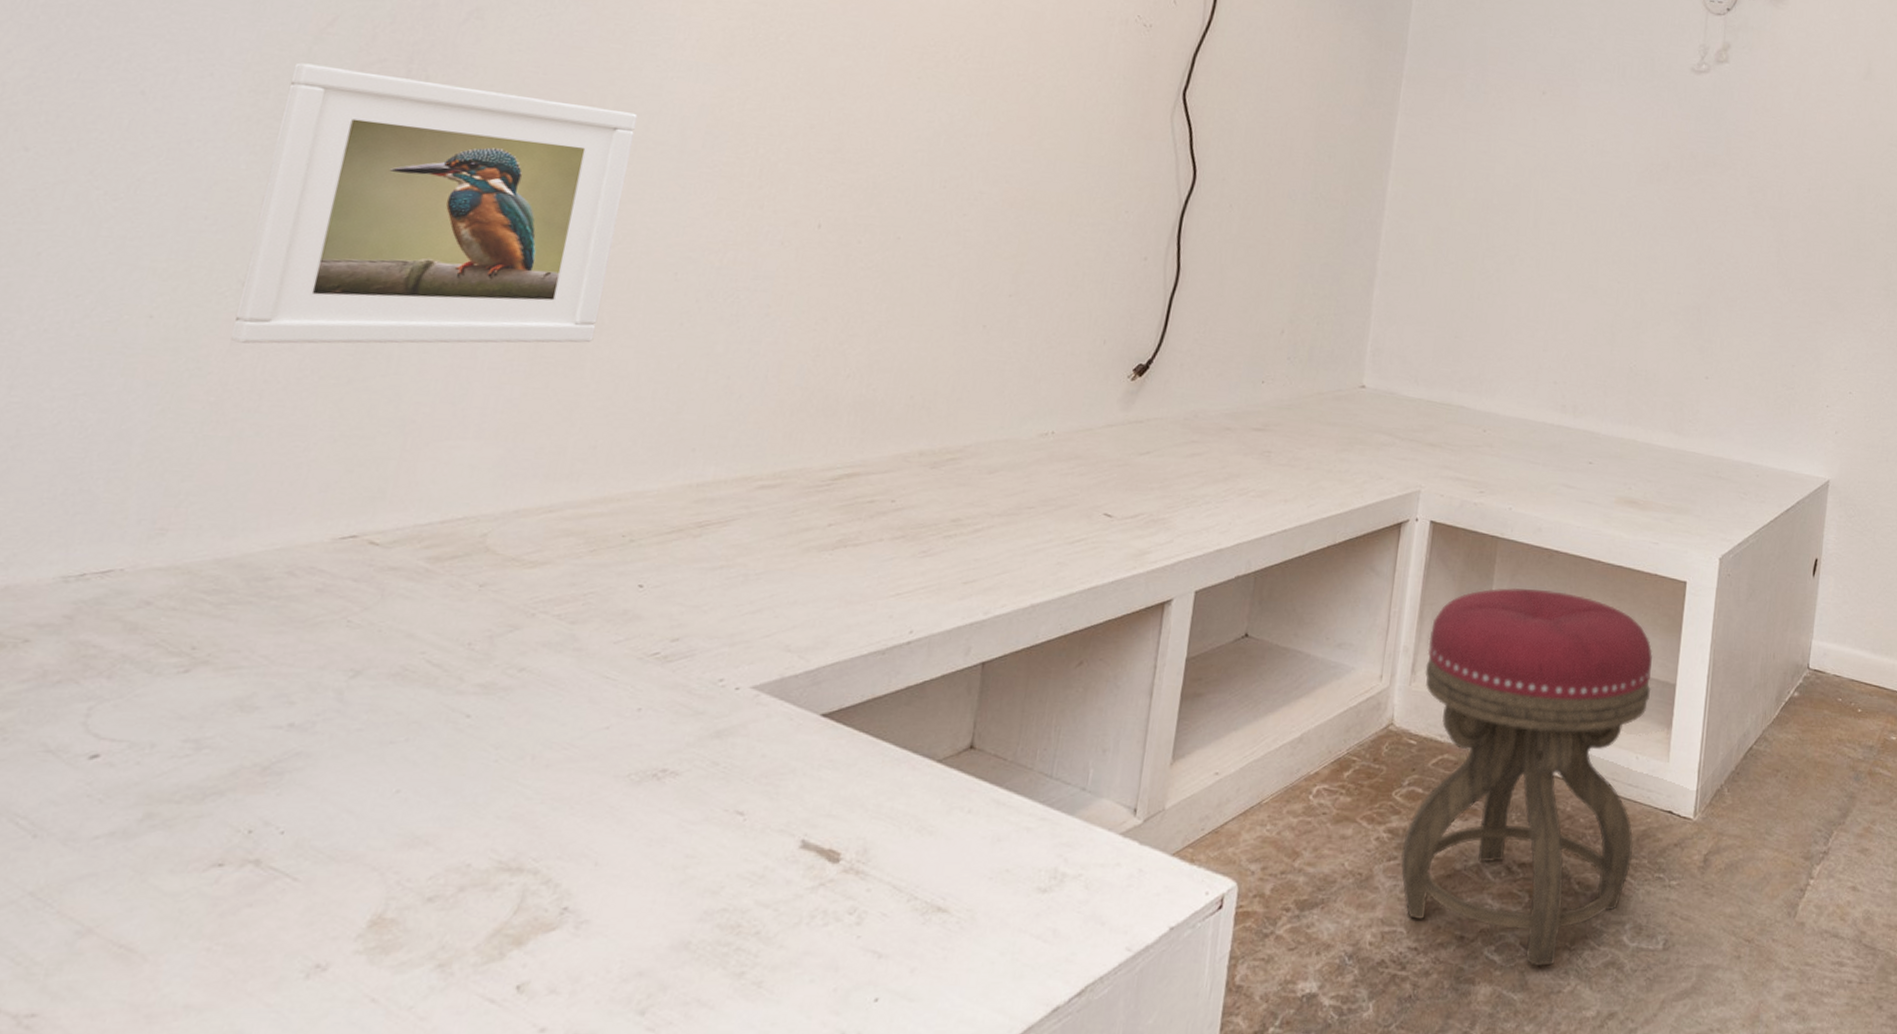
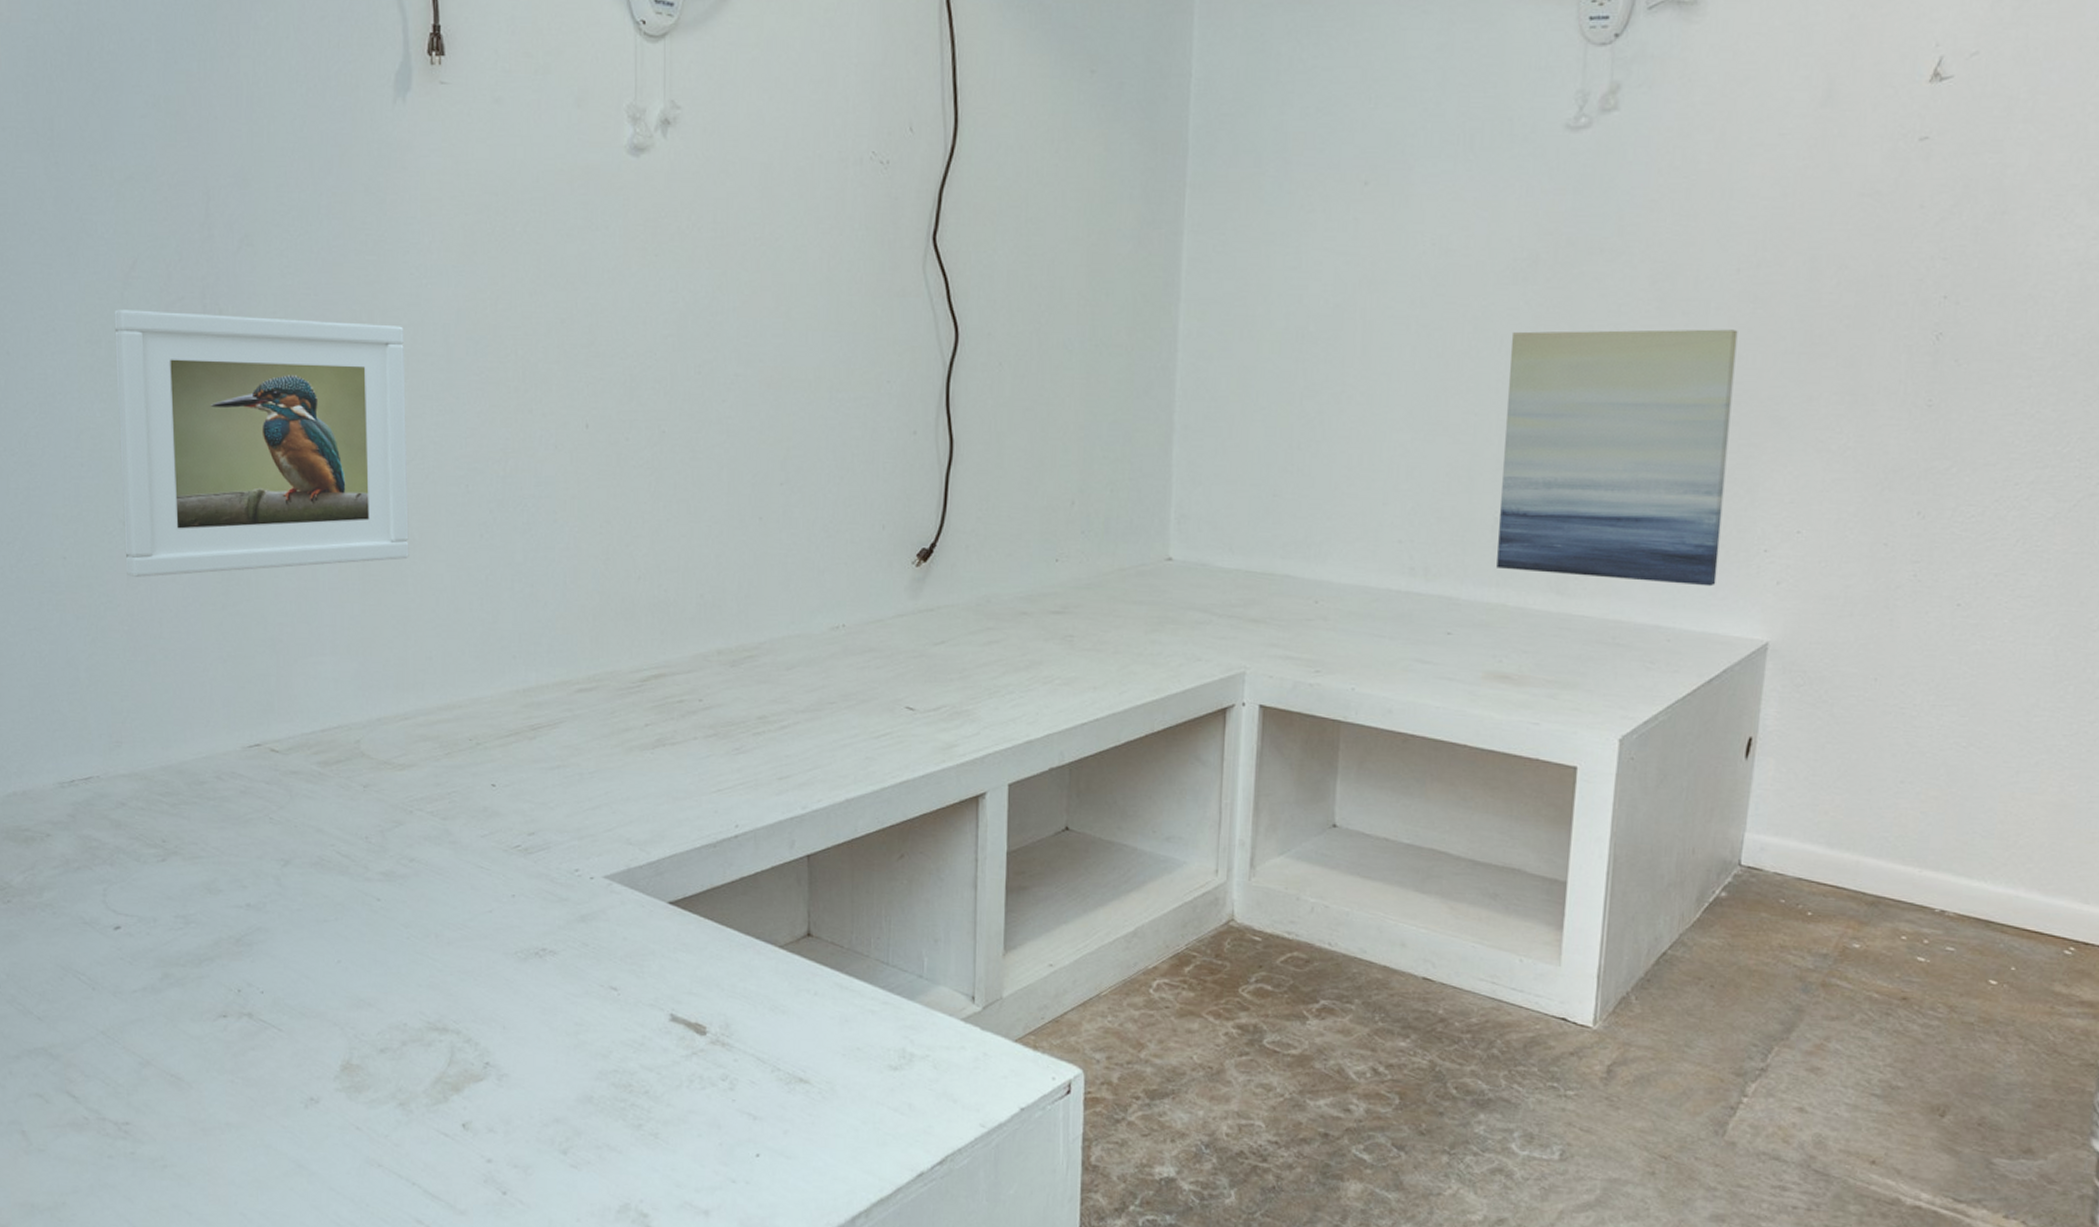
stool: present [1400,587,1653,967] -> none [1253,776,1536,1169]
wall art: none [1630,220,1809,433] -> present [1496,329,1738,587]

